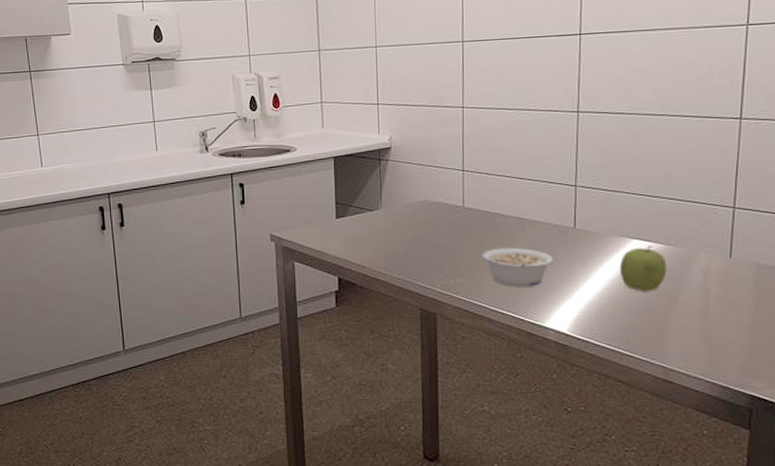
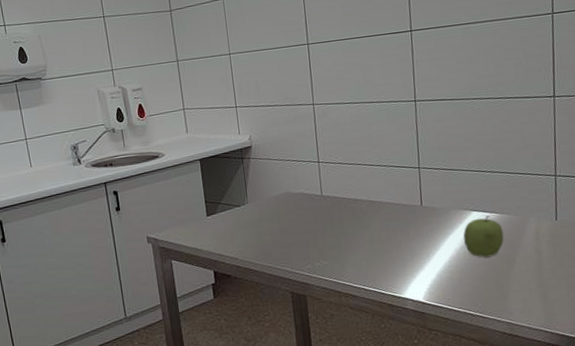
legume: present [482,247,553,287] -> none [342,228,405,264]

